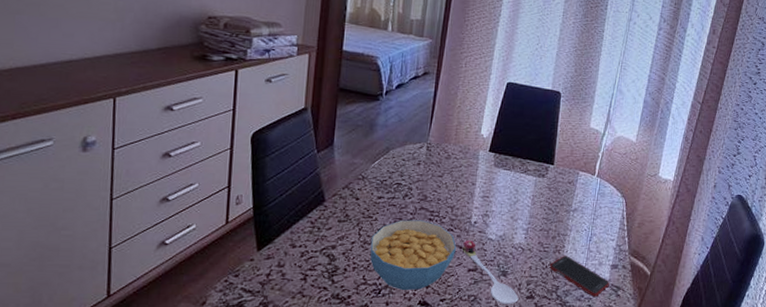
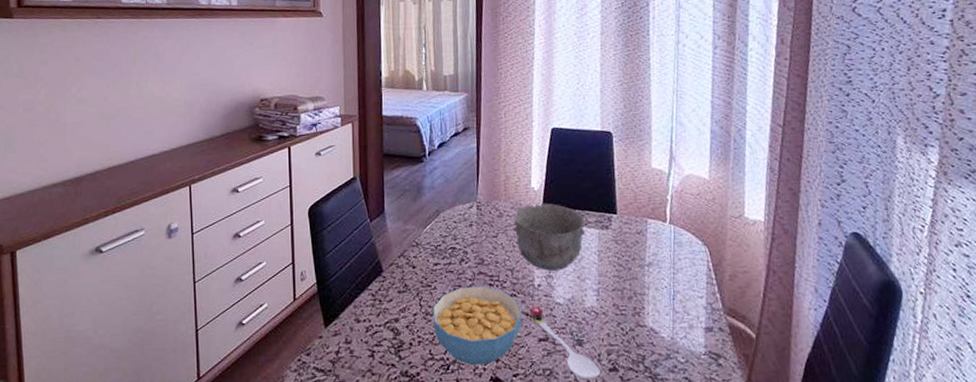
bowl: none [459,149,525,210] -> present [513,203,586,271]
cell phone: present [549,255,610,298] -> none [630,317,706,368]

